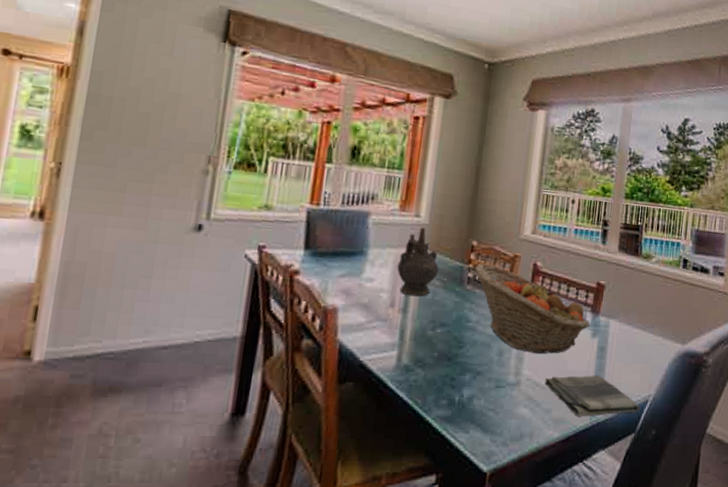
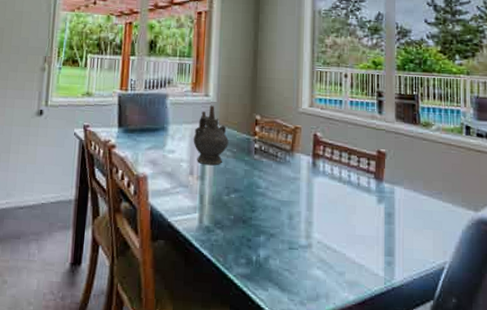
fruit basket: present [475,263,591,354] -> none [261,135,375,219]
dish towel: present [544,374,640,417] -> none [335,239,437,281]

